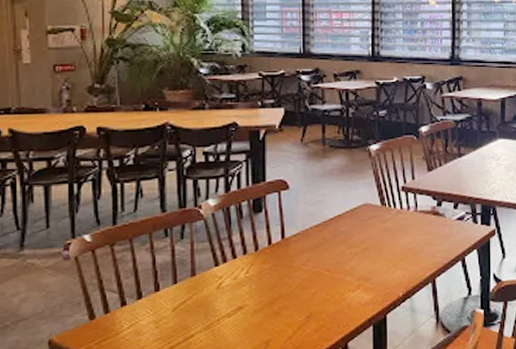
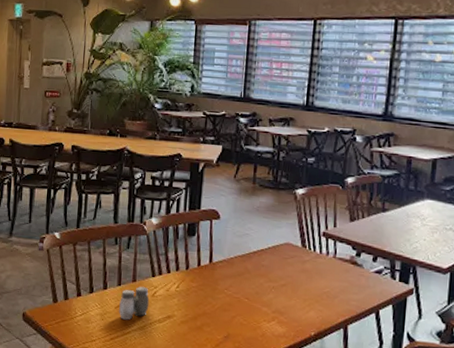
salt and pepper shaker: none [177,279,215,322] -> present [119,286,150,320]

